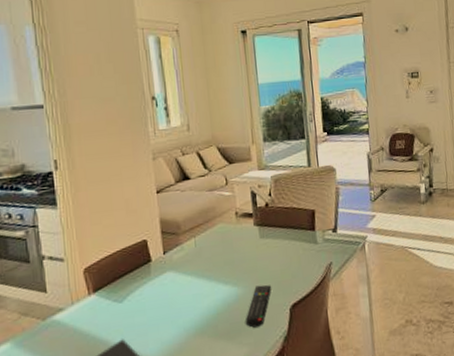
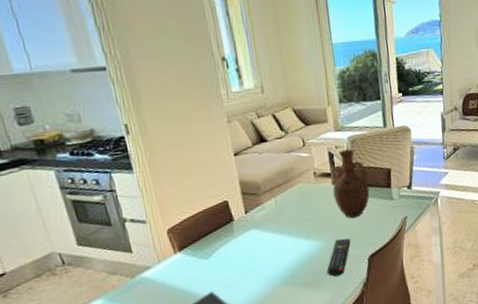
pitcher: none [254,188,293,263] -> present [332,149,370,219]

